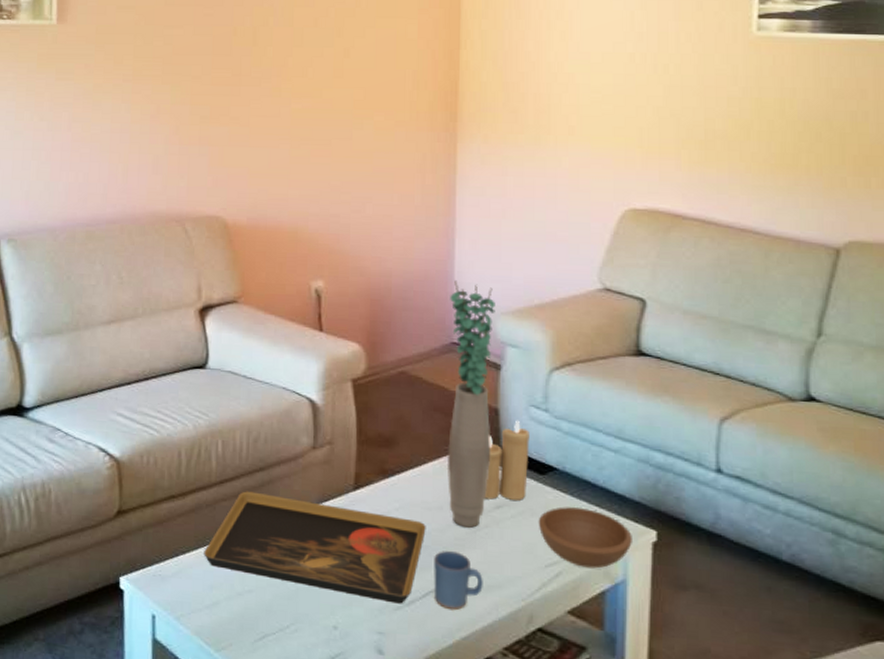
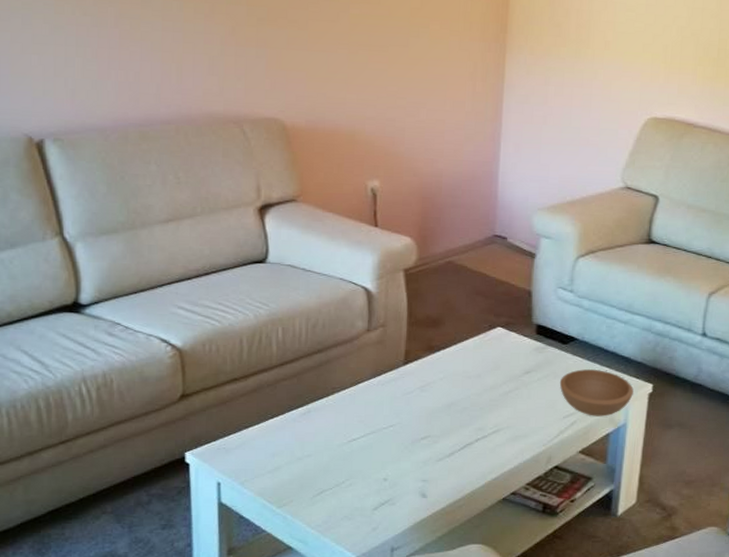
decorative tray: present [204,491,426,604] -> none [266,371,466,456]
mug: present [434,550,483,610] -> none [471,410,512,457]
vase: present [446,280,495,529] -> none [485,180,533,392]
candle: present [484,420,530,501] -> none [516,300,557,367]

